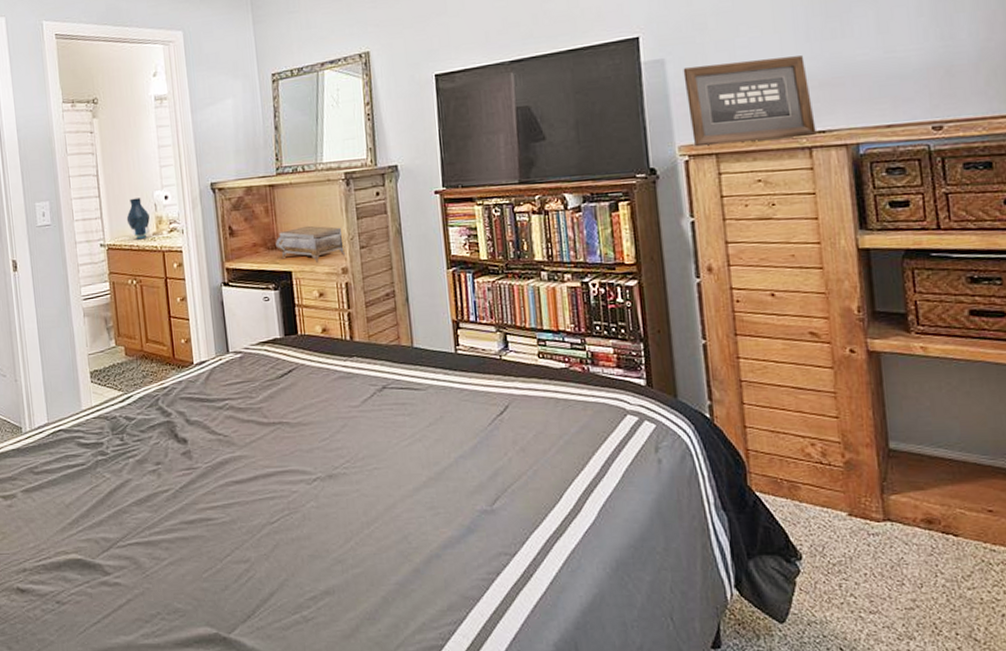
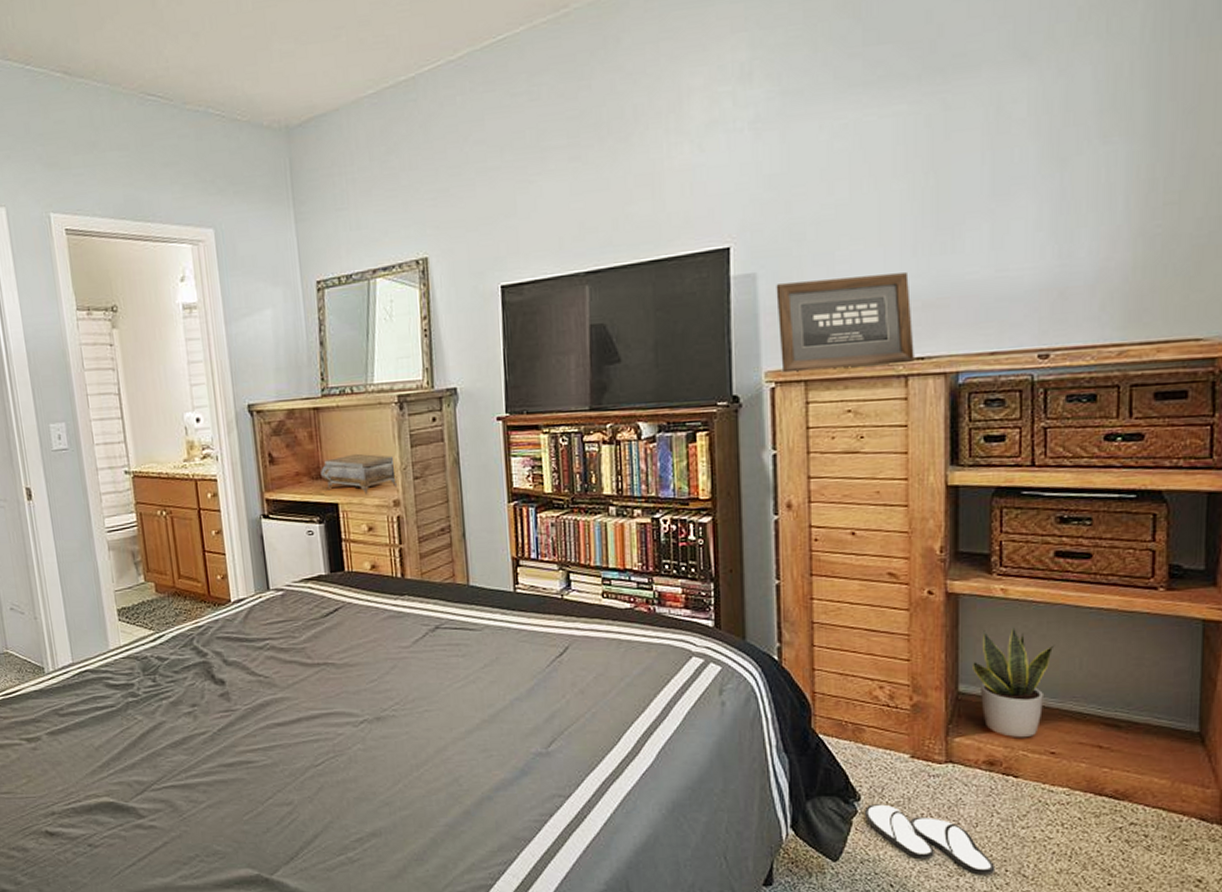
vase: present [126,198,150,240] -> none [153,420,180,467]
slippers: none [806,563,946,638] -> present [864,804,996,875]
potted plant: none [900,381,980,496] -> present [973,624,1055,738]

